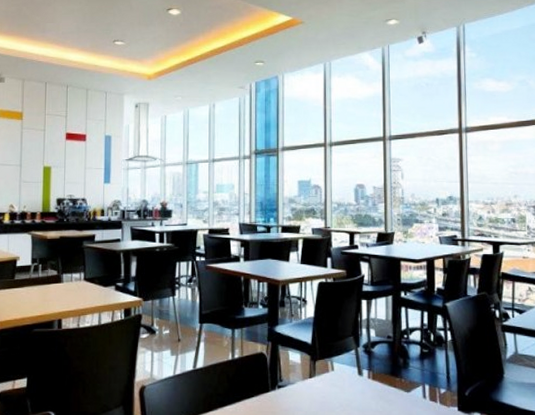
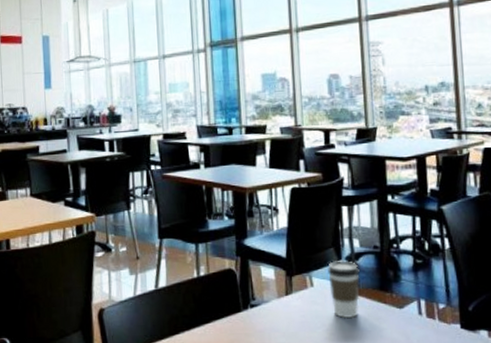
coffee cup: none [346,348,375,400] -> present [326,261,360,319]

